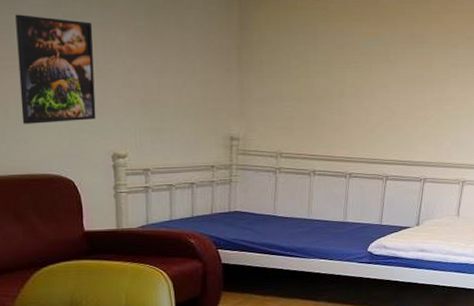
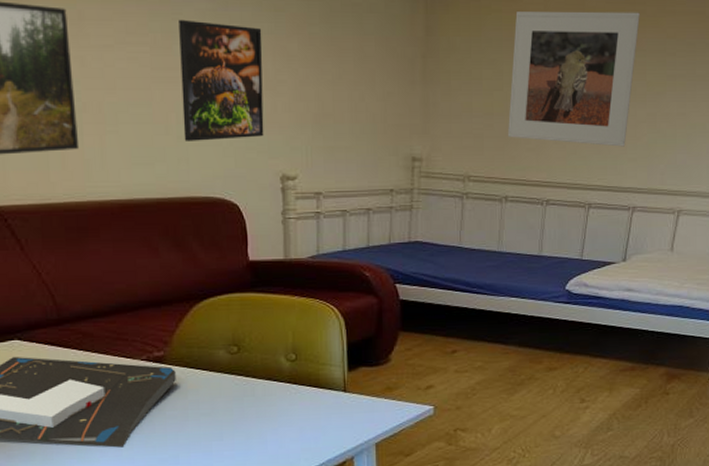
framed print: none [314,8,426,127] -> present [507,11,640,147]

